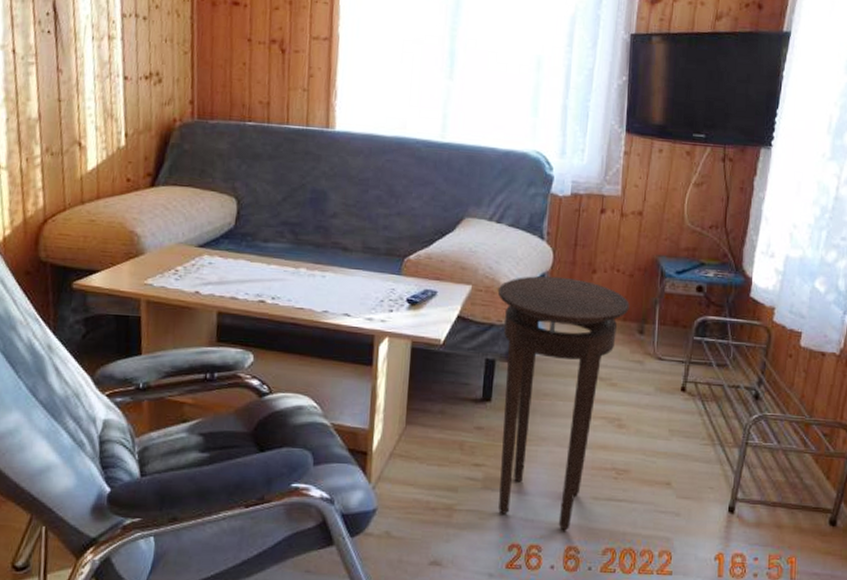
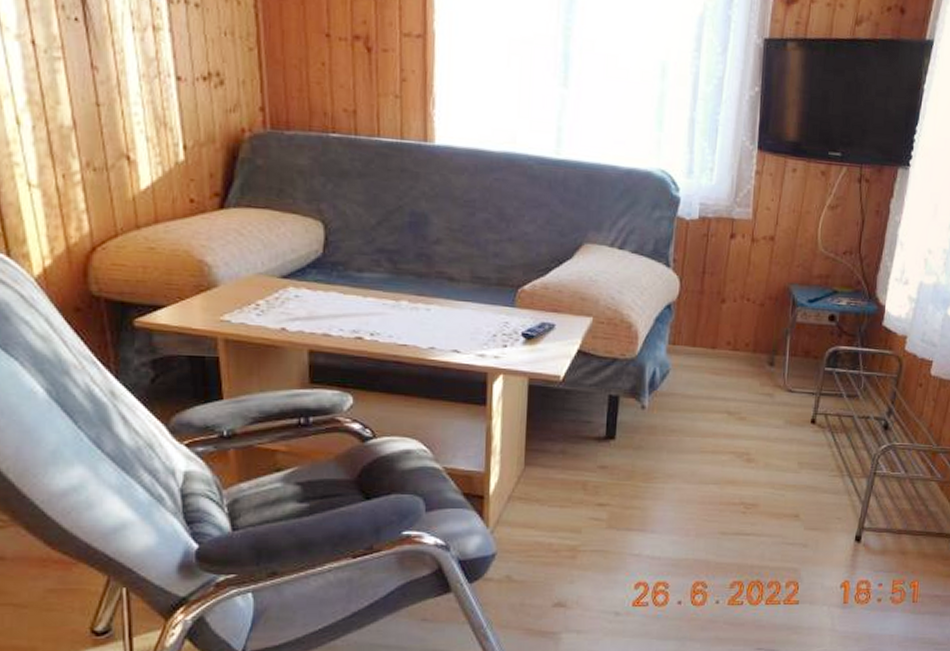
stool: present [497,275,630,531] -> none [620,306,760,567]

